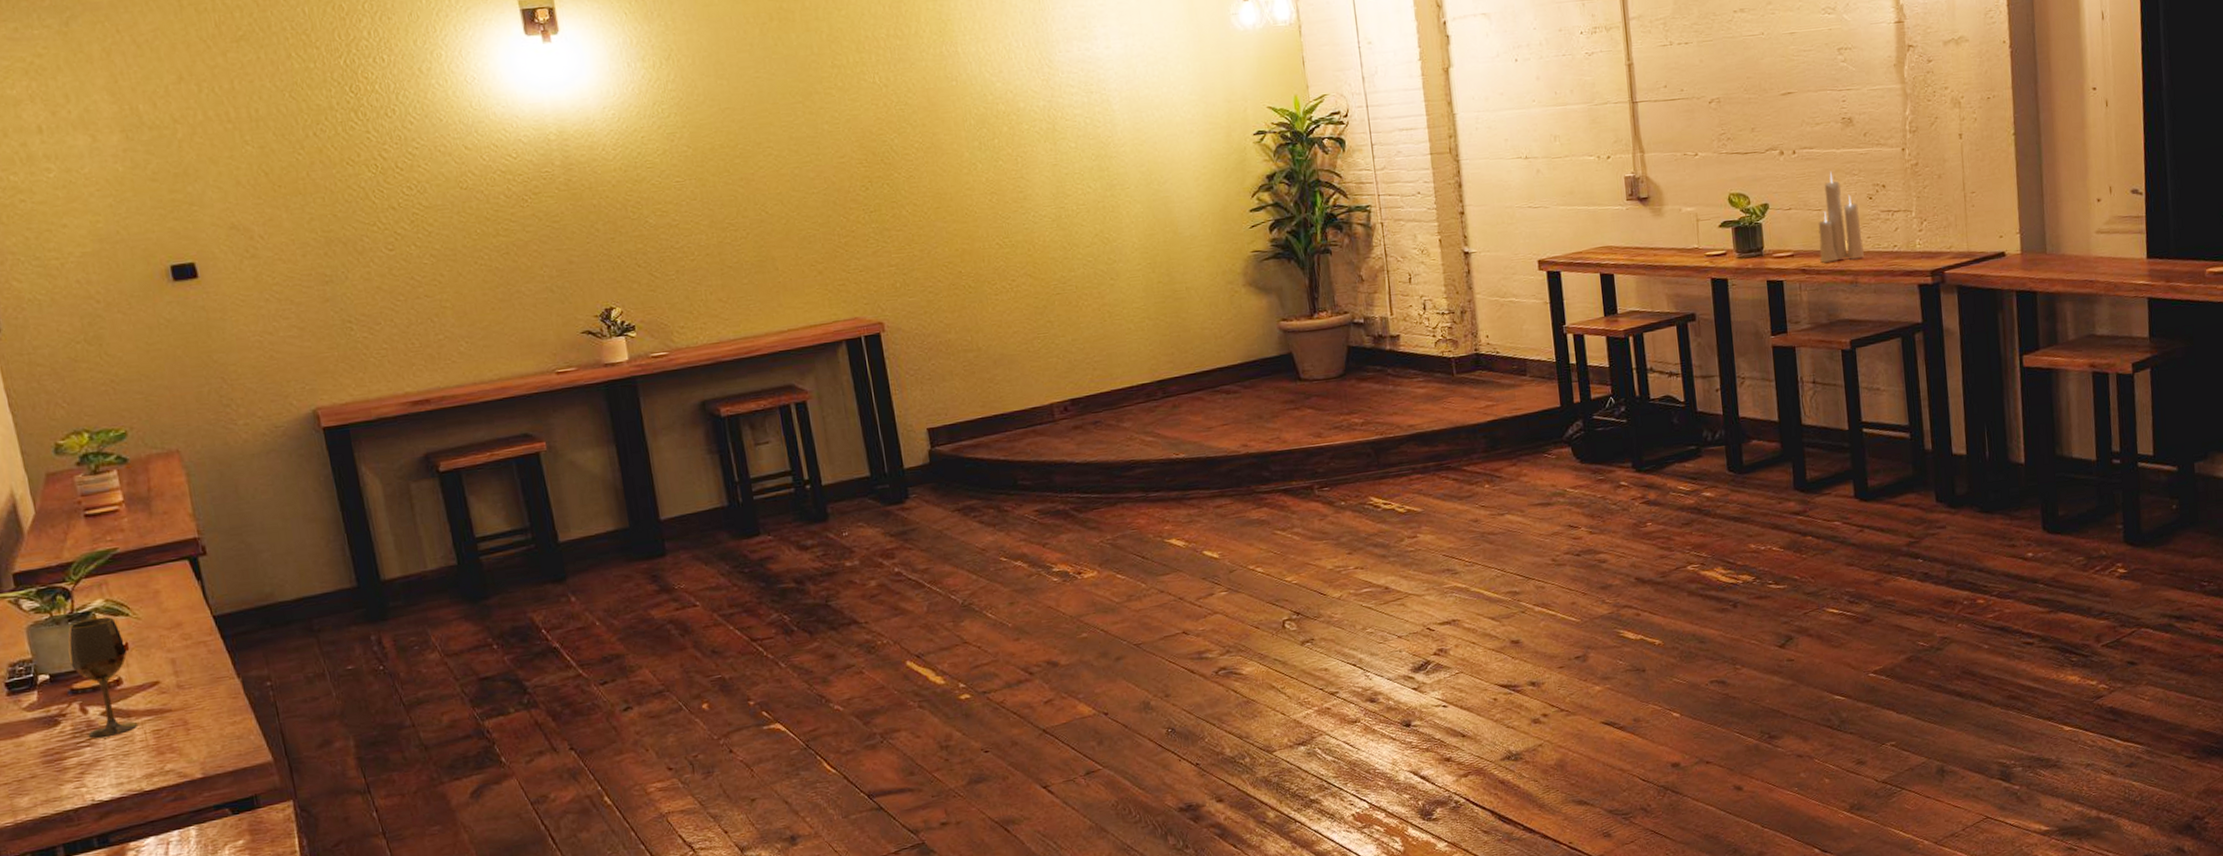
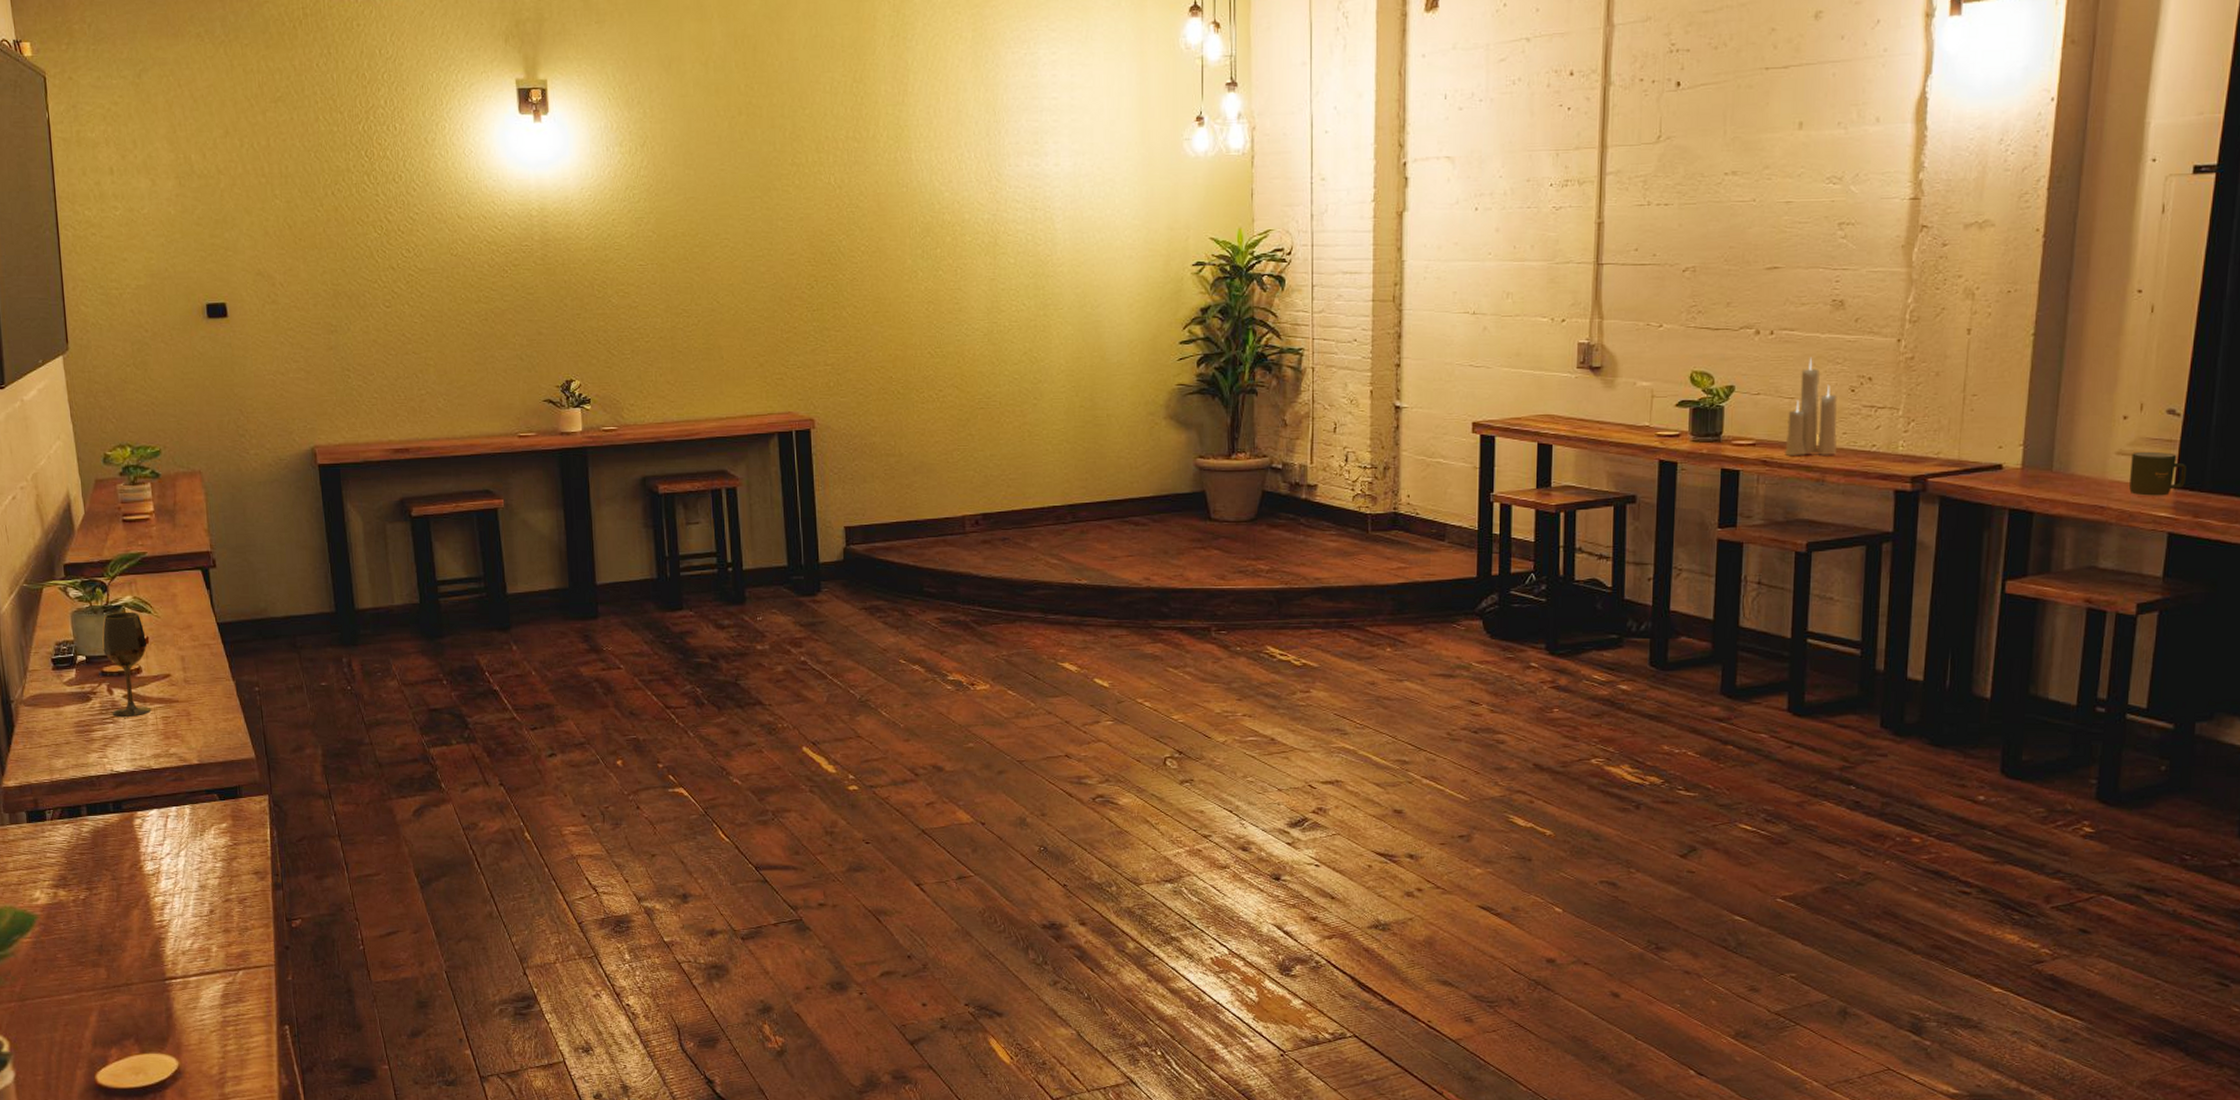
mug: none [2109,227,2156,269] -> present [2129,451,2188,497]

